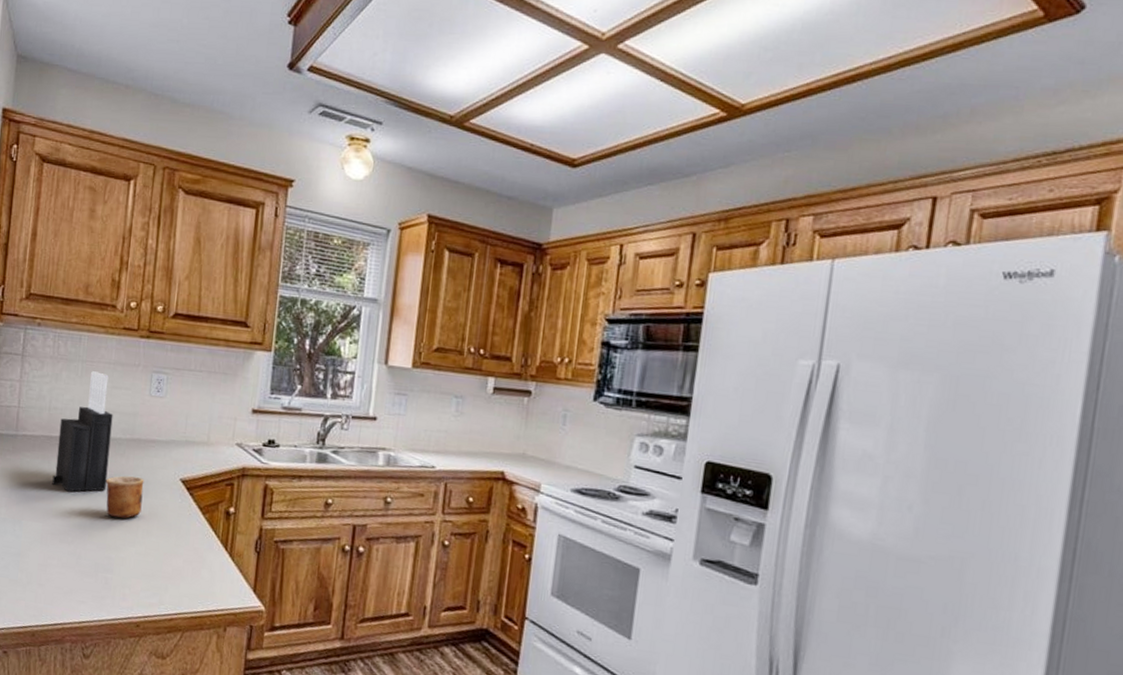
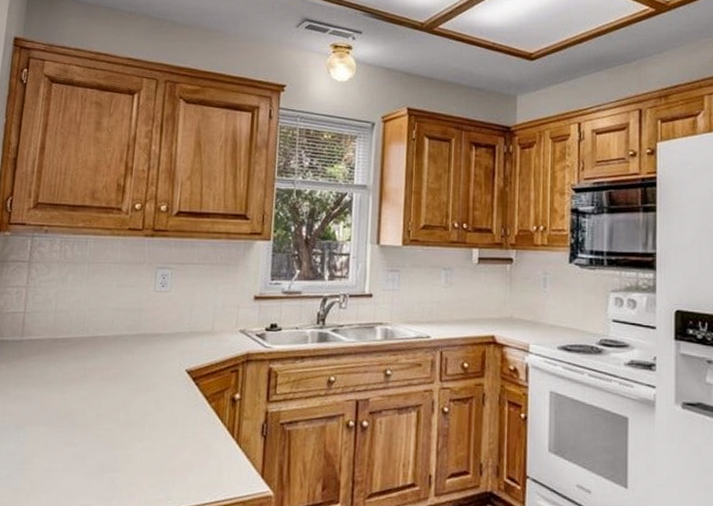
knife block: present [52,371,113,492] -> none [57,272,119,393]
cup: present [105,475,144,519] -> none [111,371,150,414]

